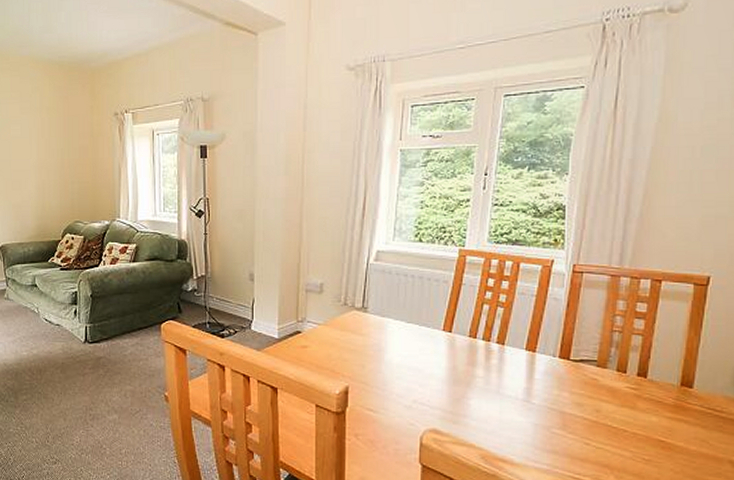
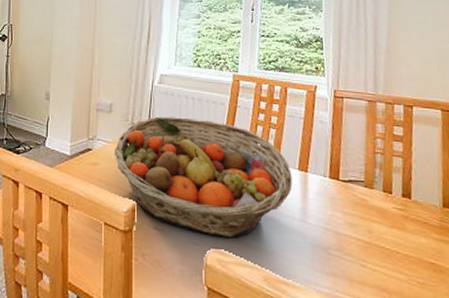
fruit basket: none [325,296,518,418] -> present [114,116,293,237]

